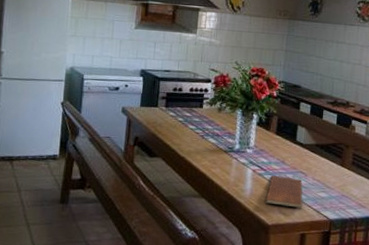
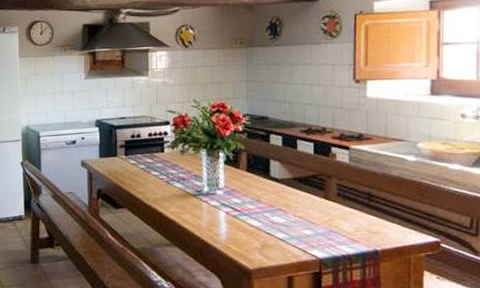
chopping board: present [266,175,303,208] -> none [244,216,286,249]

